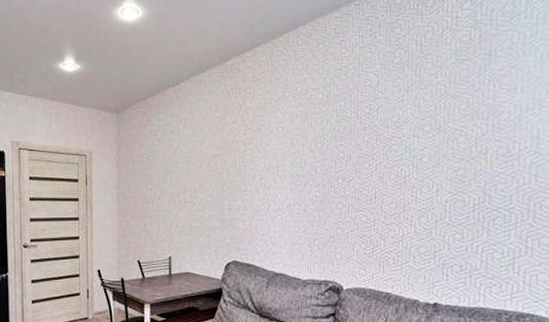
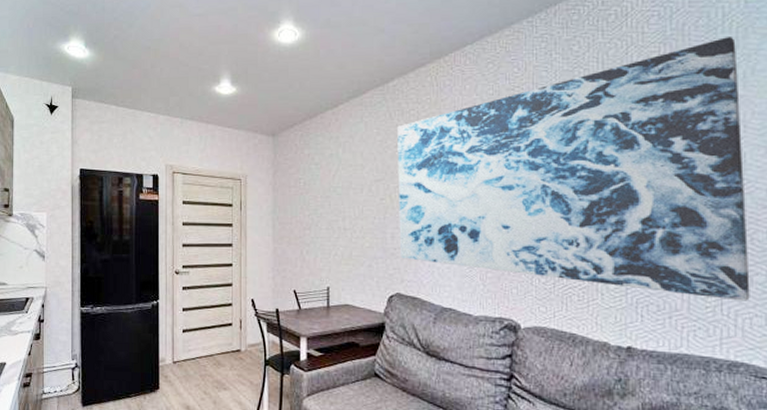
wall art: none [235,23,538,260] -> present [397,37,750,301]

